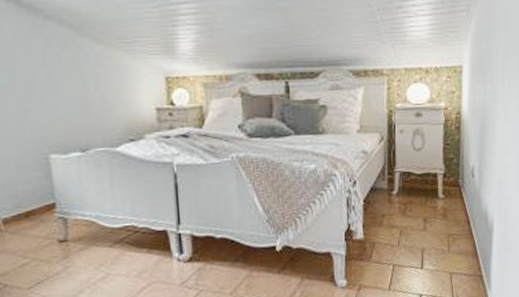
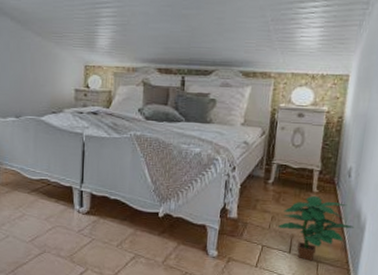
potted plant: none [407,201,483,274] -> present [278,195,355,261]

